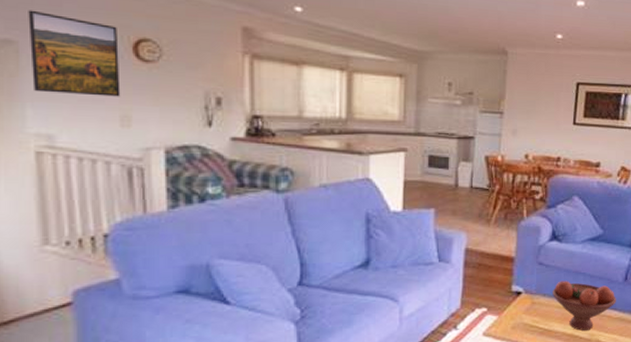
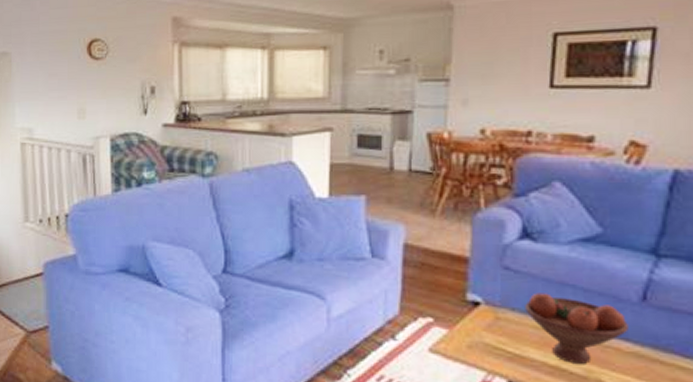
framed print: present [28,10,121,97] -> none [17,26,78,93]

